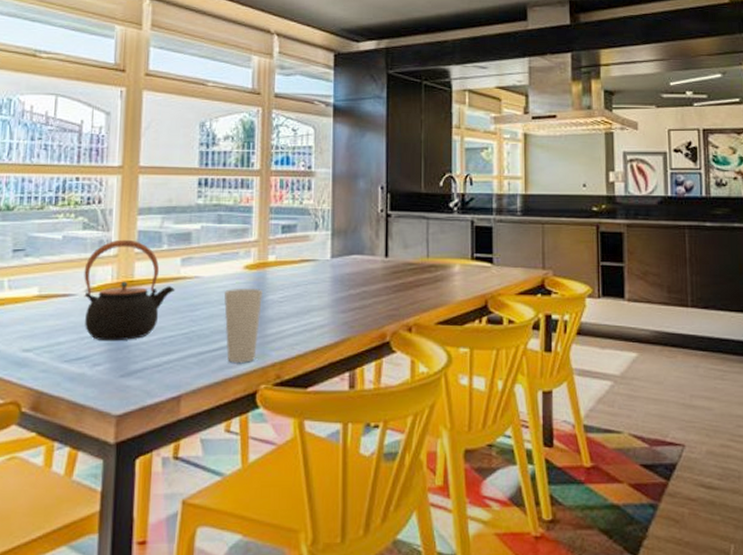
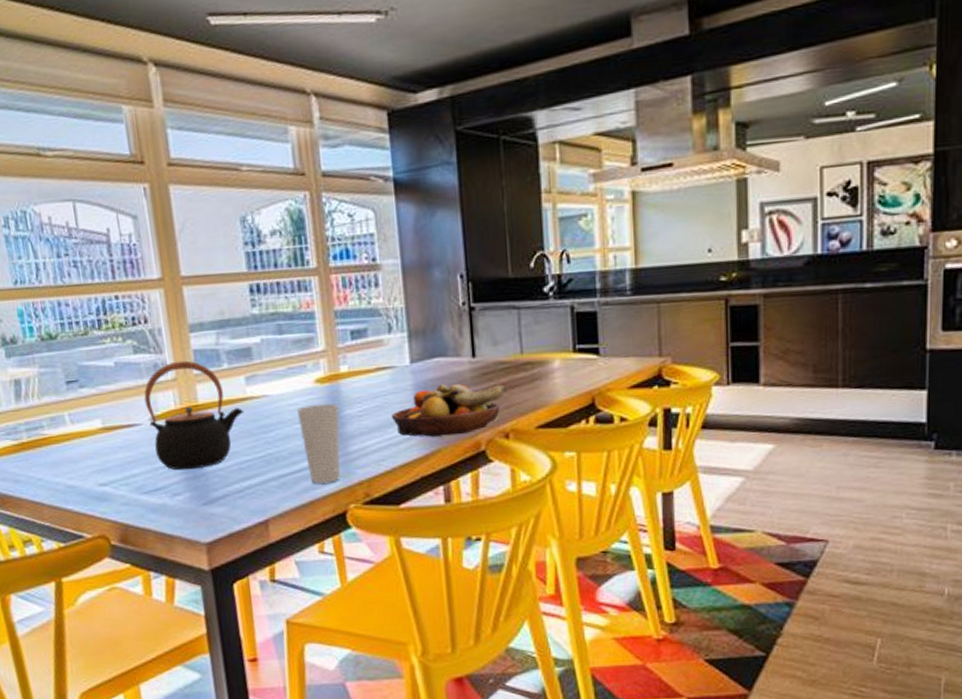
fruit bowl: none [308,279,413,326] -> present [391,383,508,437]

